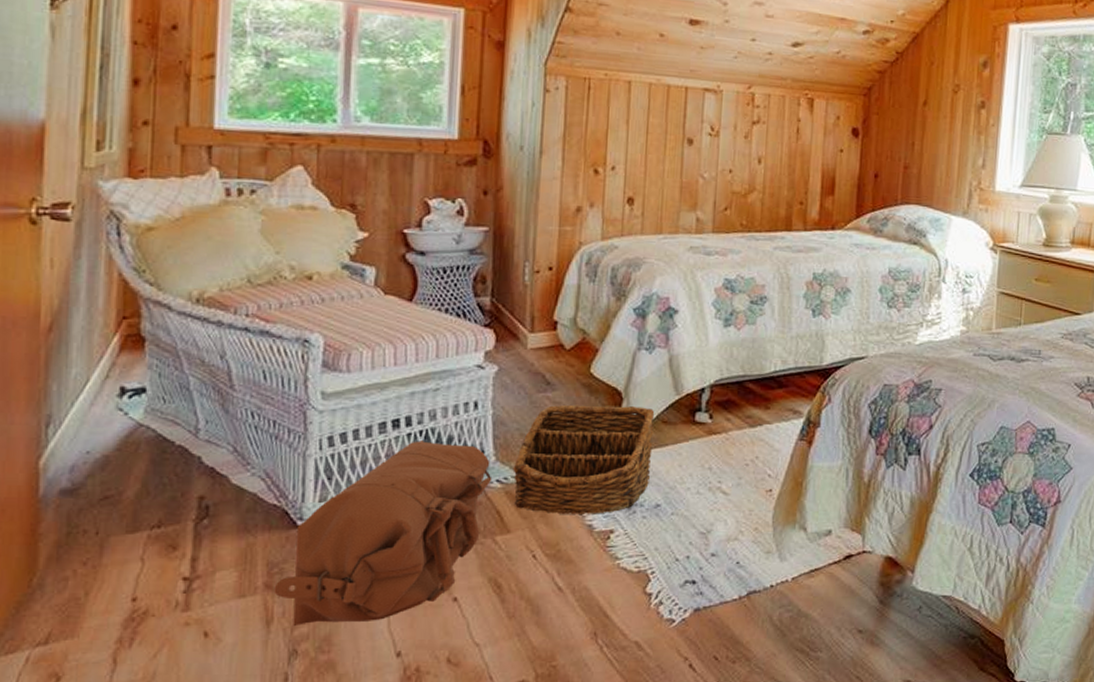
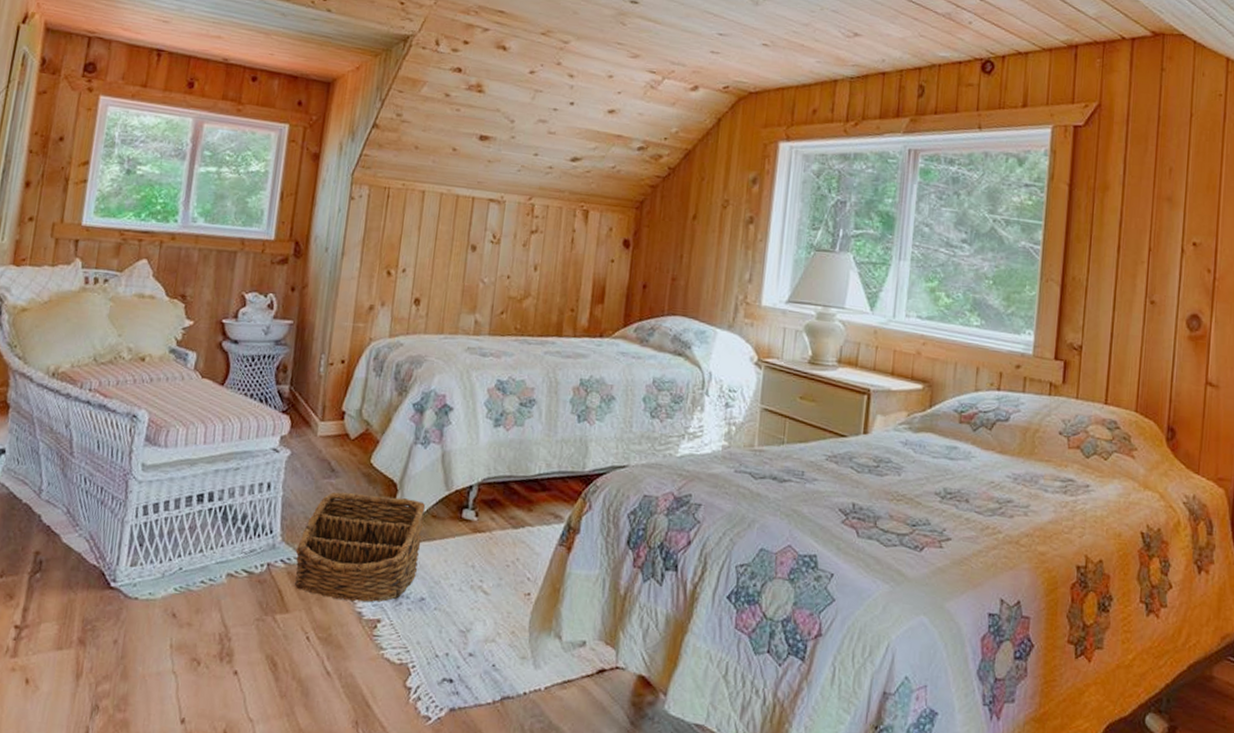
duffel bag: present [274,441,492,627] -> none [85,516,278,686]

